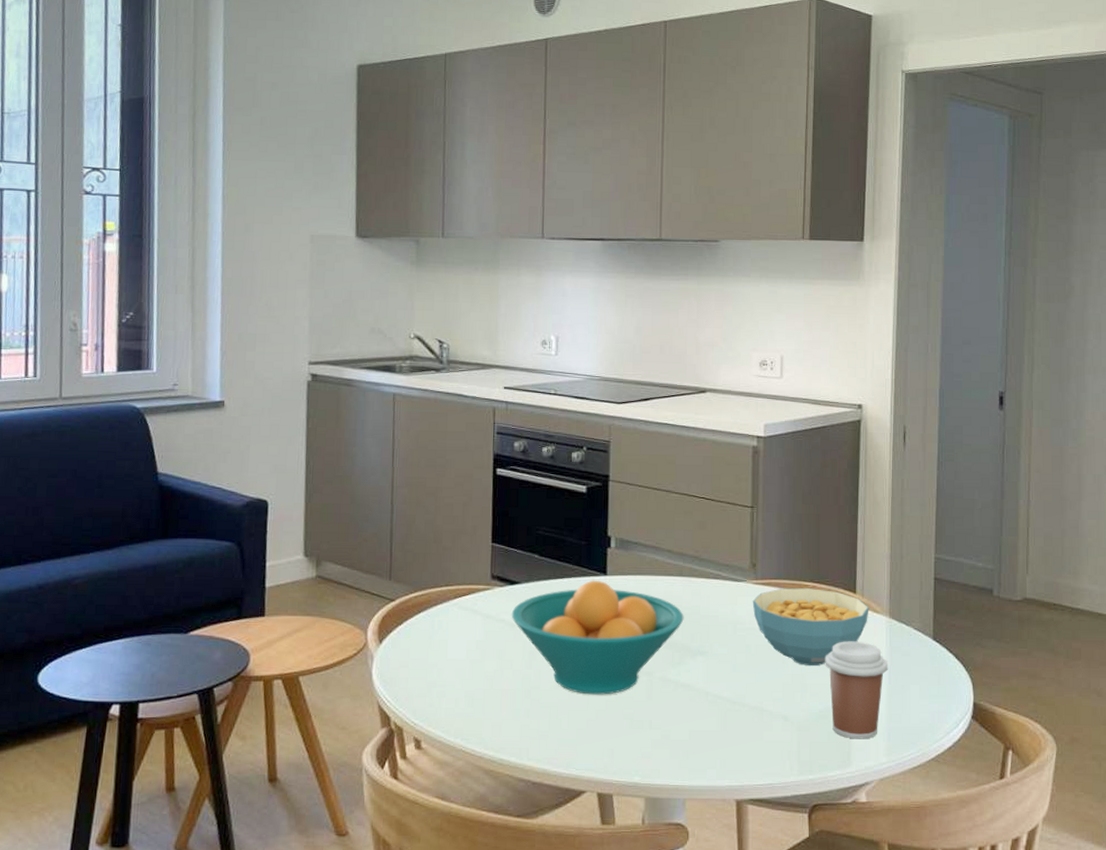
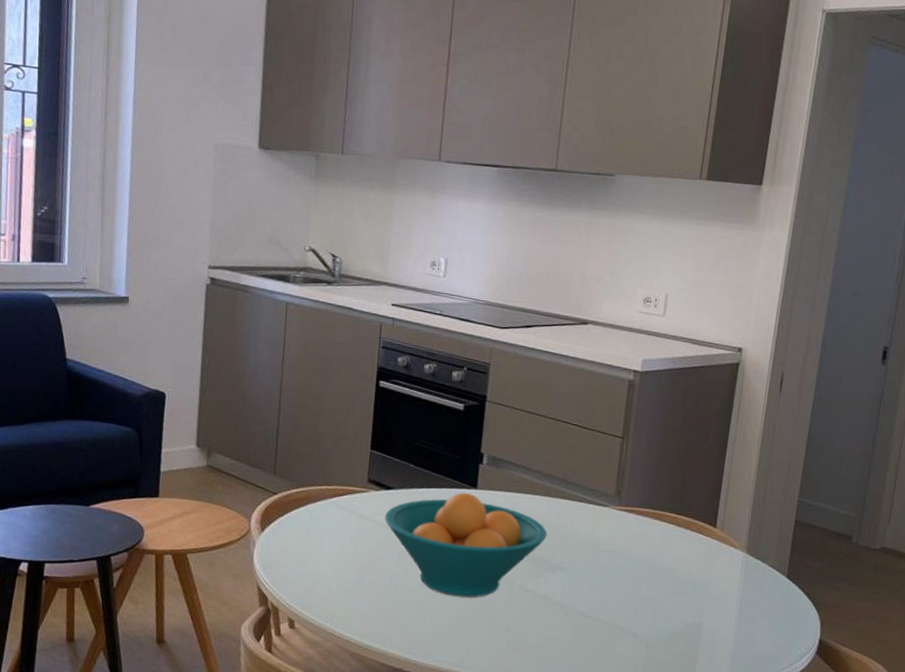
cereal bowl: present [752,588,869,666] -> none [614,516,728,591]
coffee cup: present [825,641,889,739] -> none [678,570,740,662]

